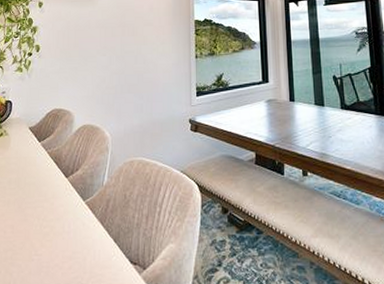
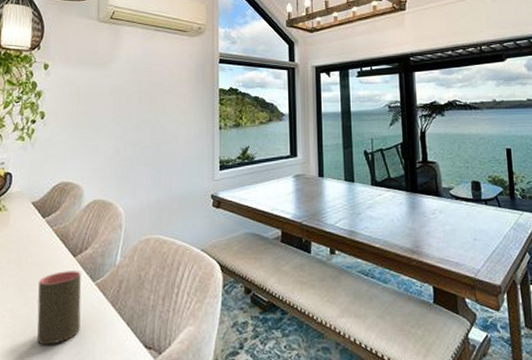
cup: none [34,190,73,259] -> present [37,271,82,345]

